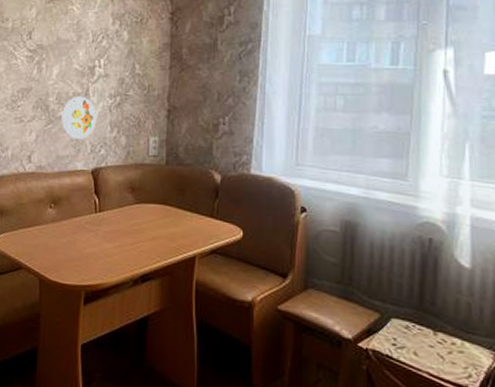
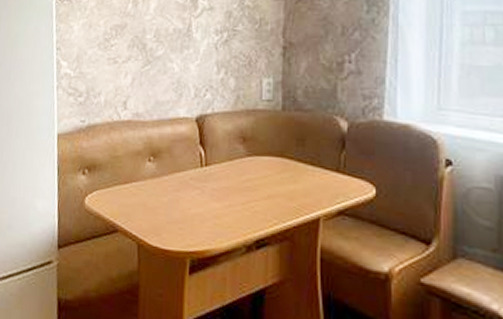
decorative plate: present [61,96,97,139] -> none [160,32,202,82]

